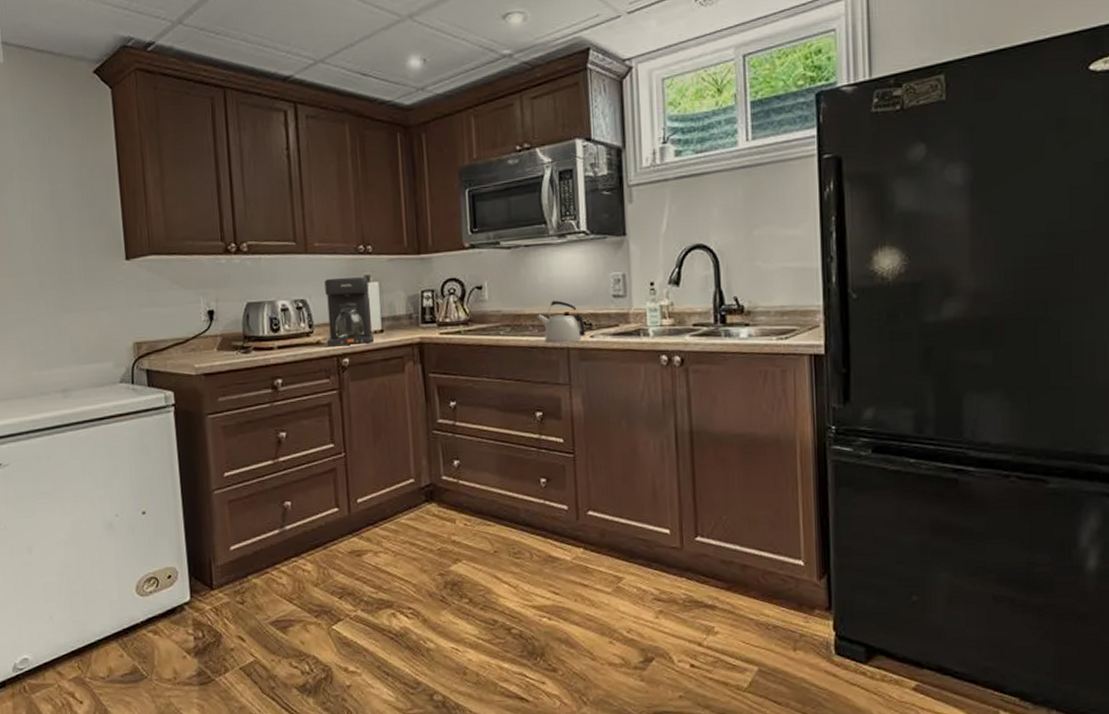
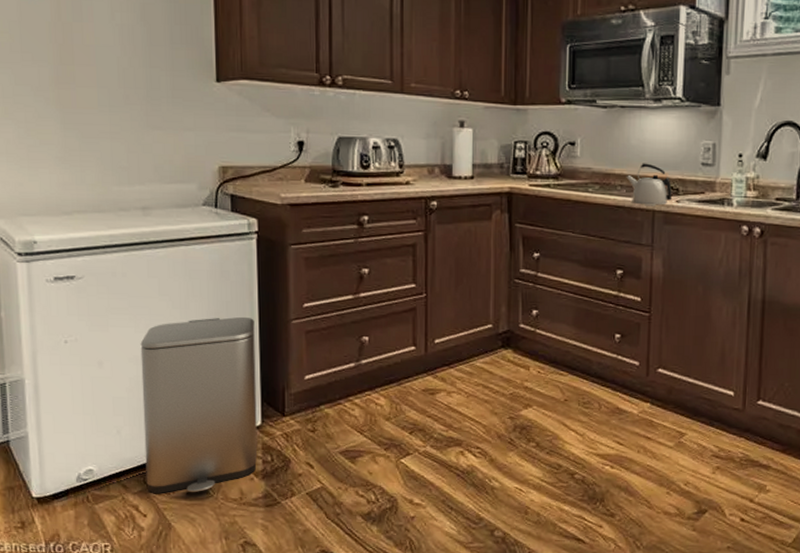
pedal bin: none [67,491,189,679] -> present [140,316,258,494]
coffee maker: present [324,277,375,347] -> none [416,121,464,190]

